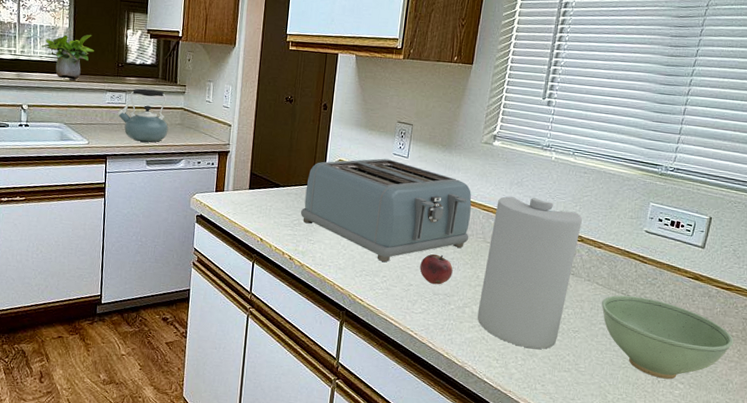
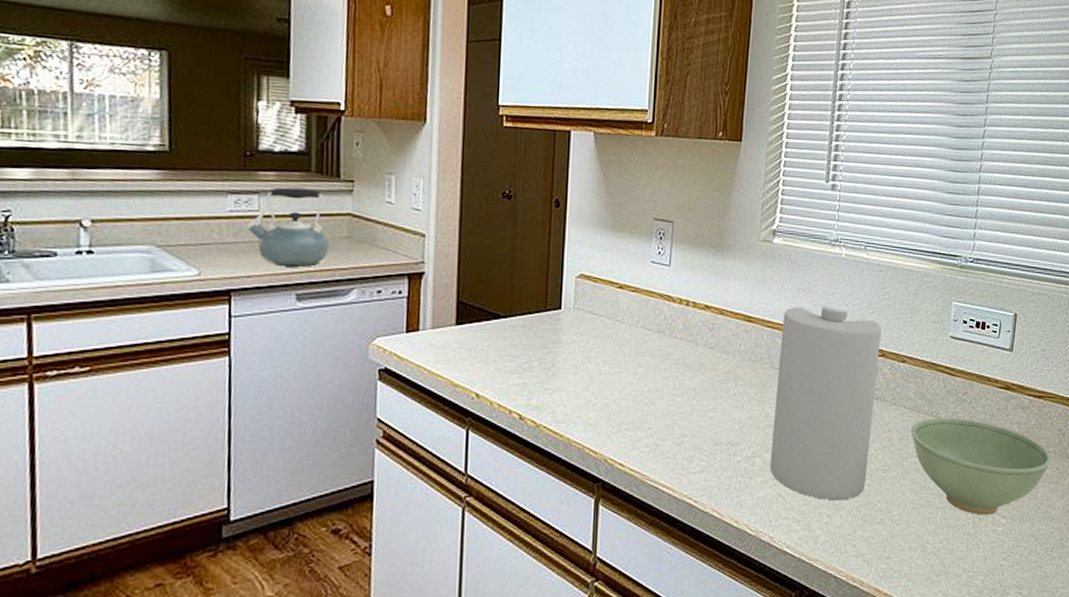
potted plant: present [41,34,95,81] -> none [112,109,206,179]
toaster: present [300,158,472,262] -> none [531,269,753,408]
fruit: present [419,253,453,285] -> none [695,390,736,431]

